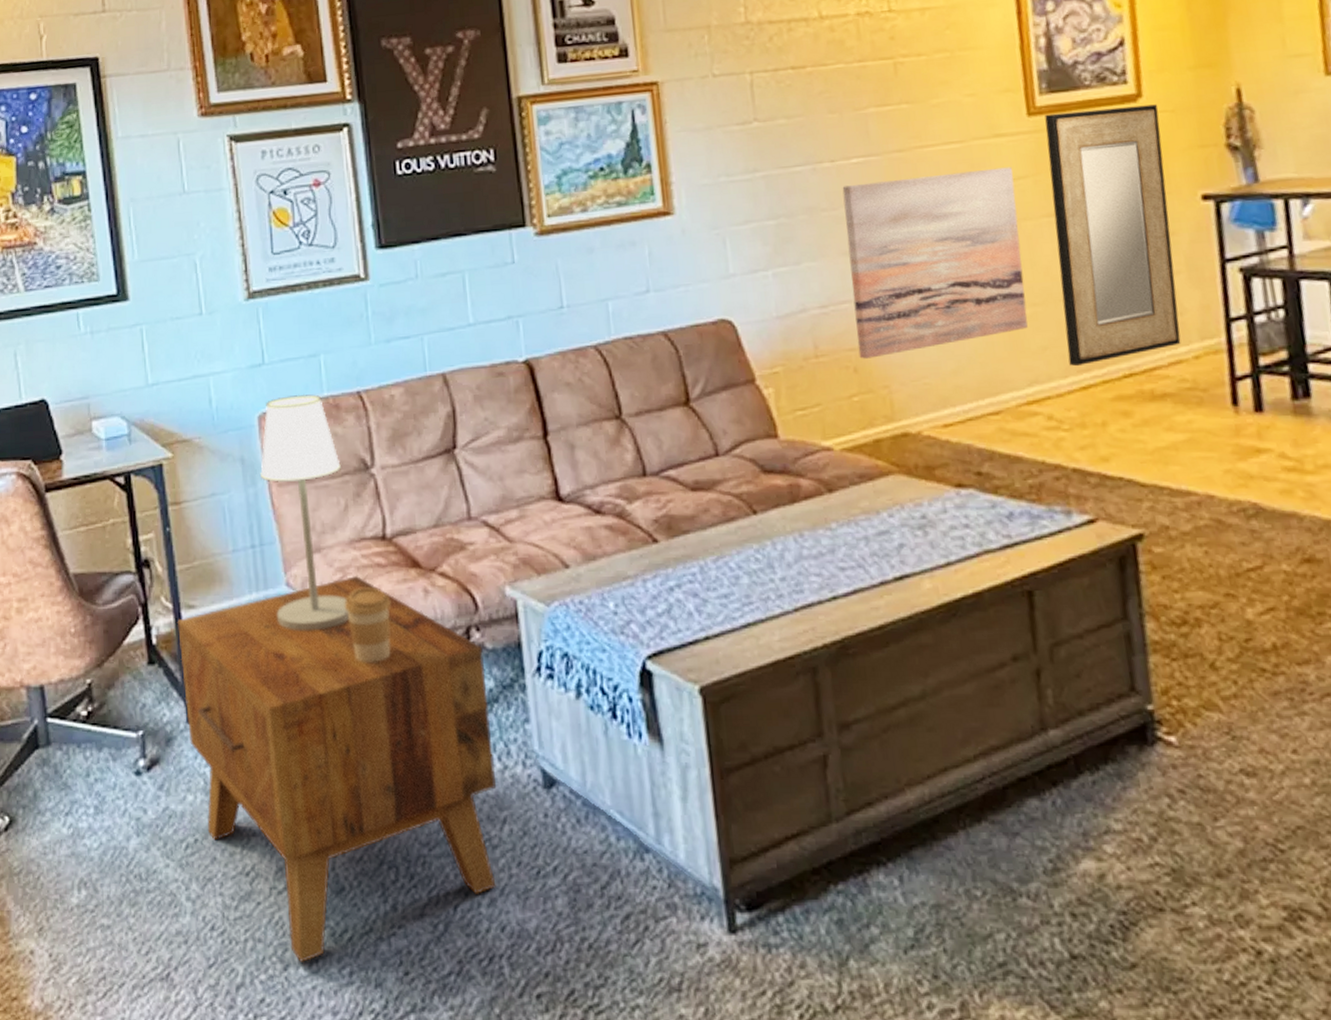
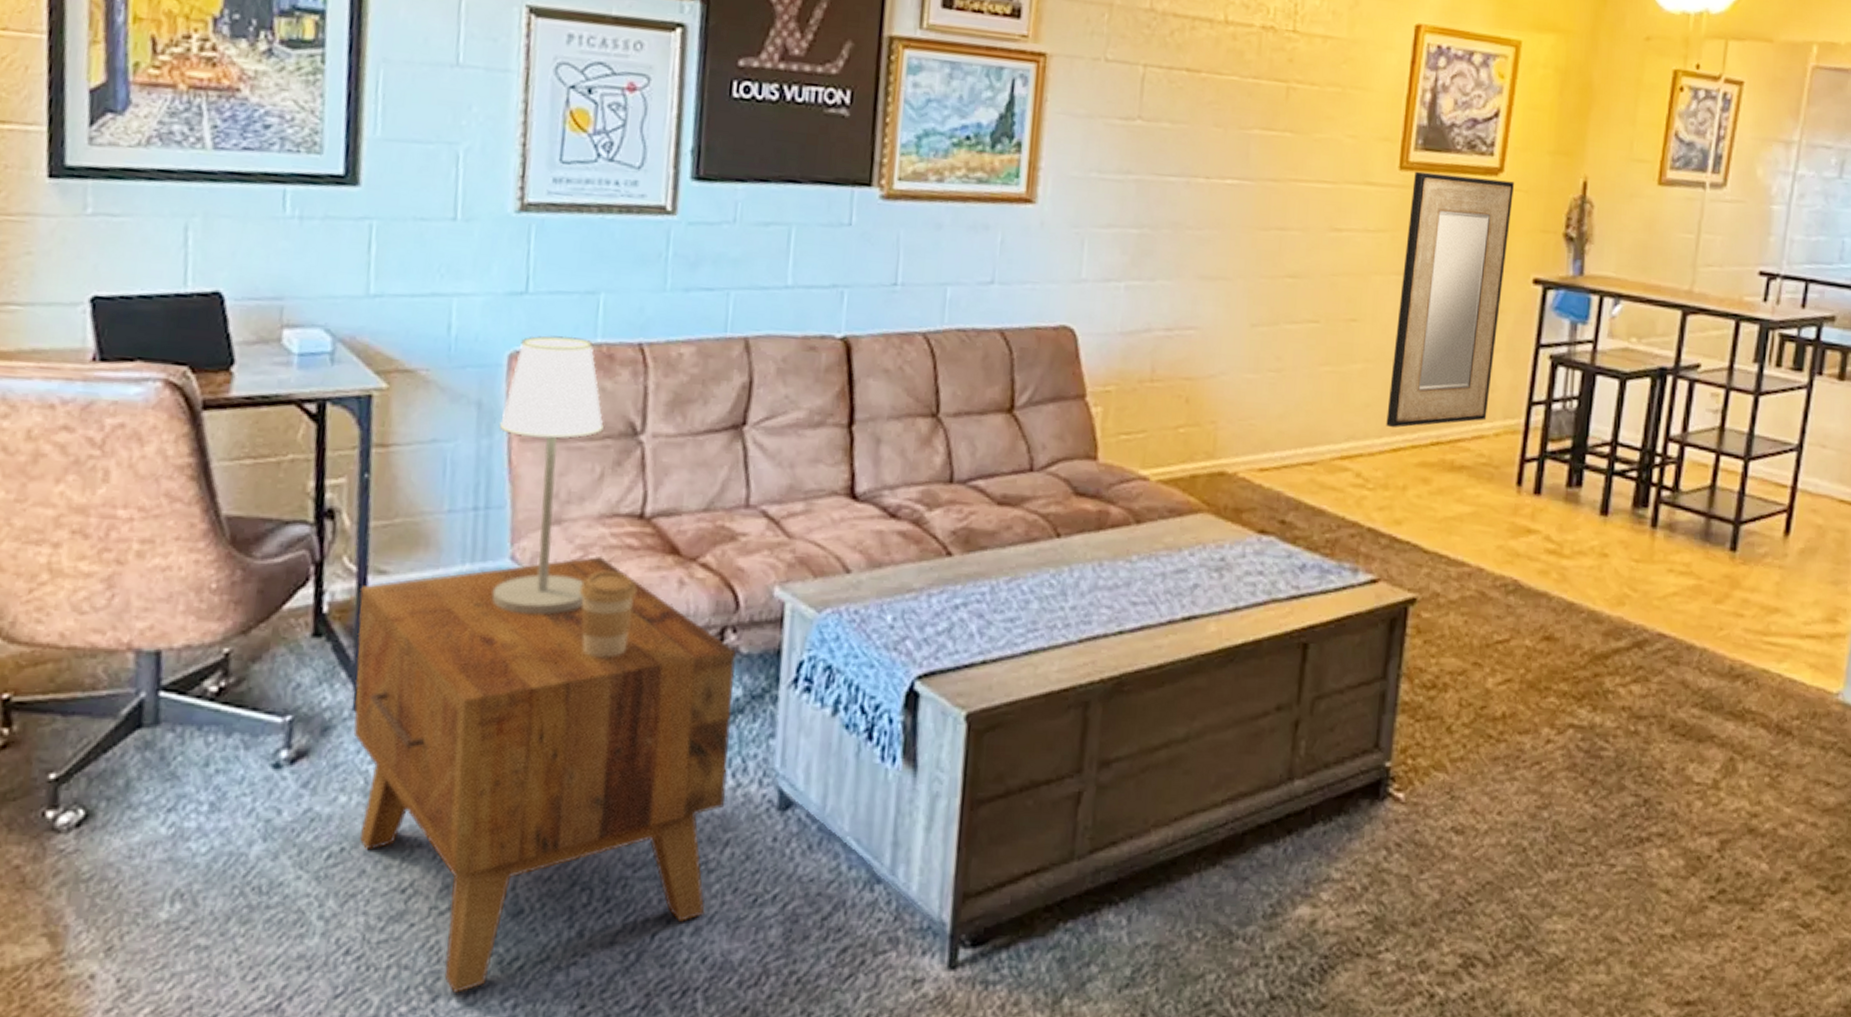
wall art: present [842,167,1028,359] -> none [1193,206,1374,391]

